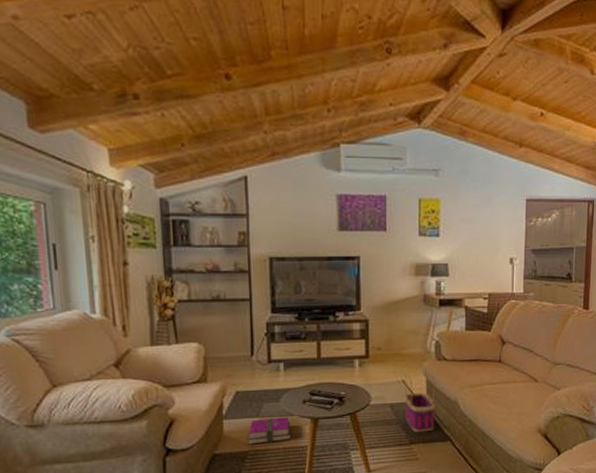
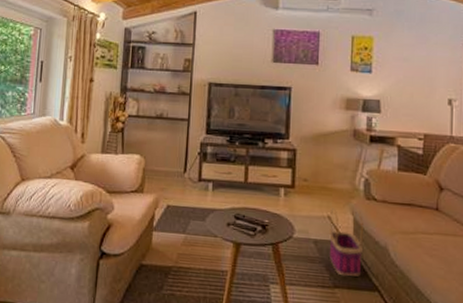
hardback book: present [248,416,290,445] -> none [173,235,213,262]

